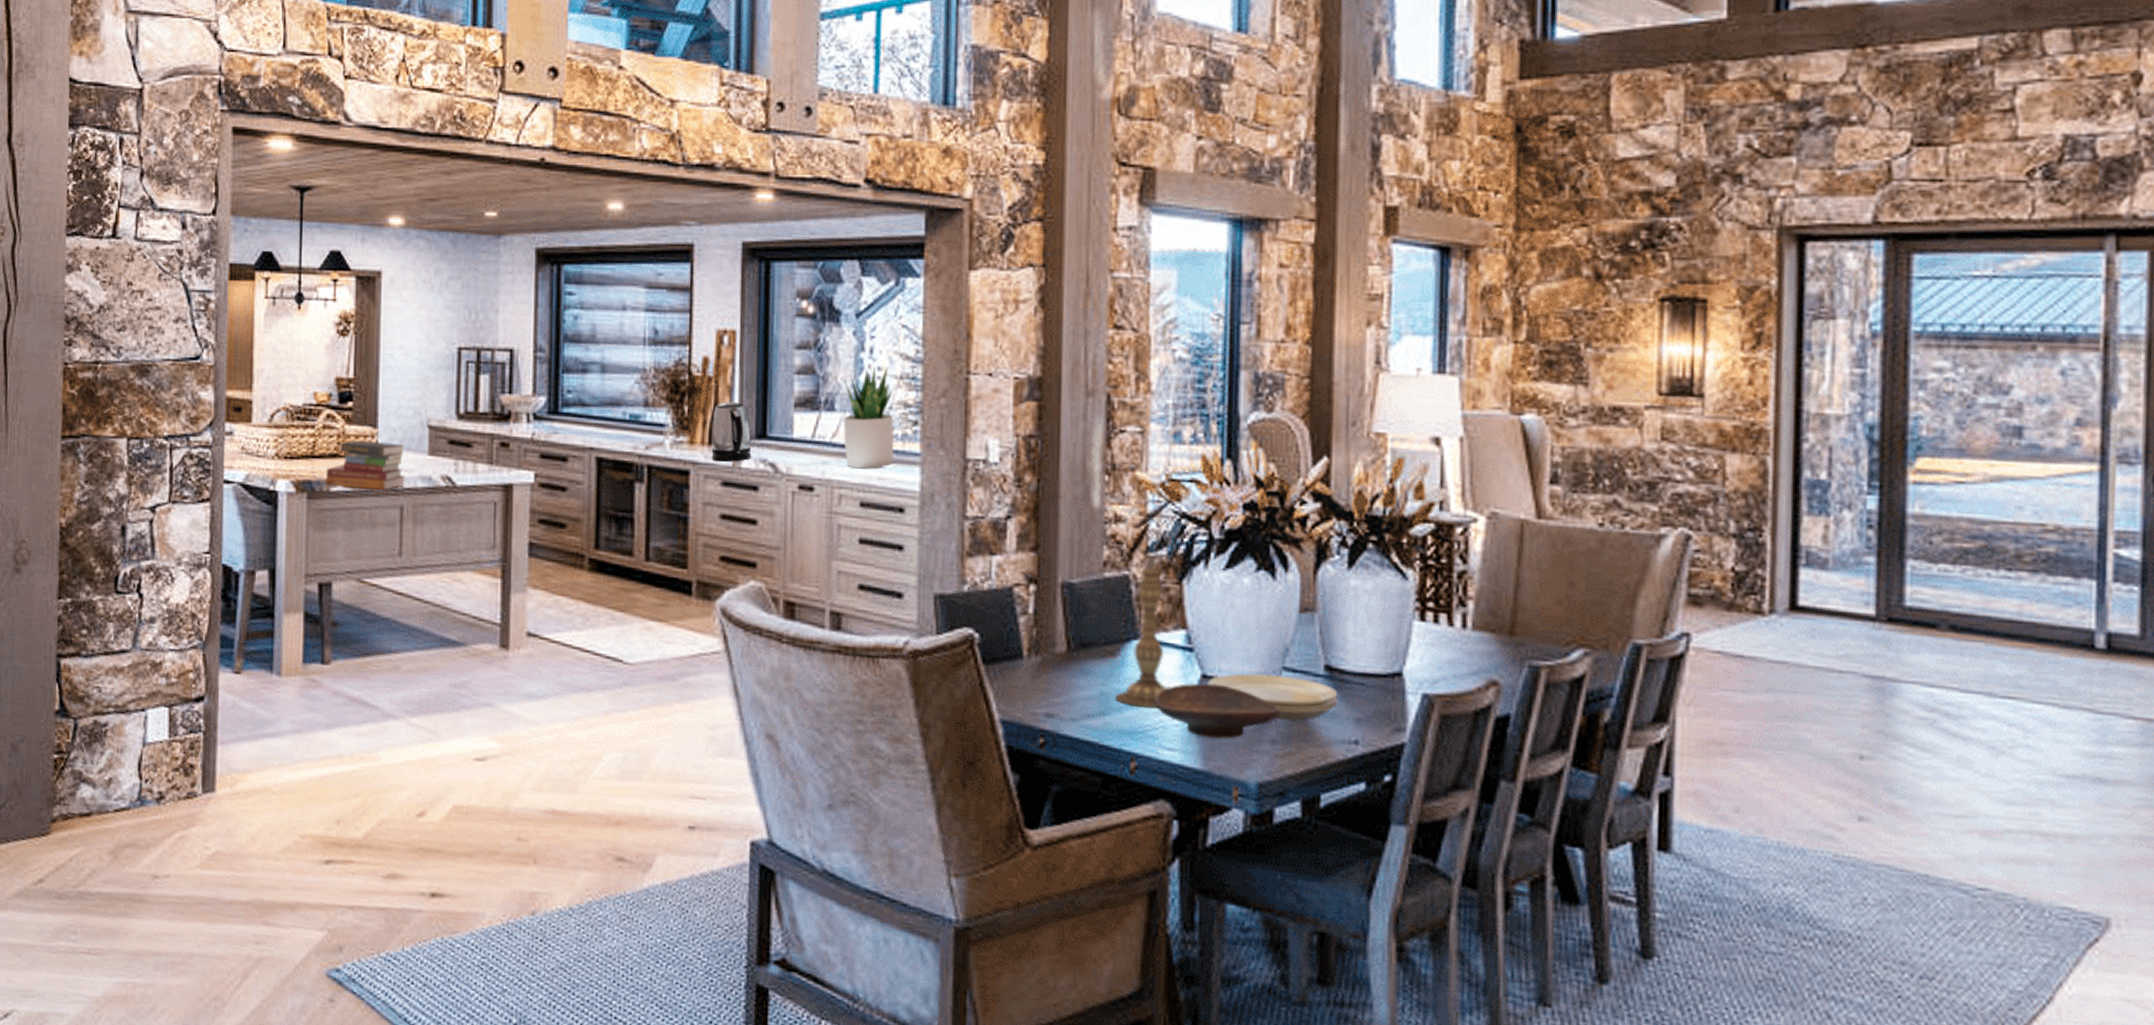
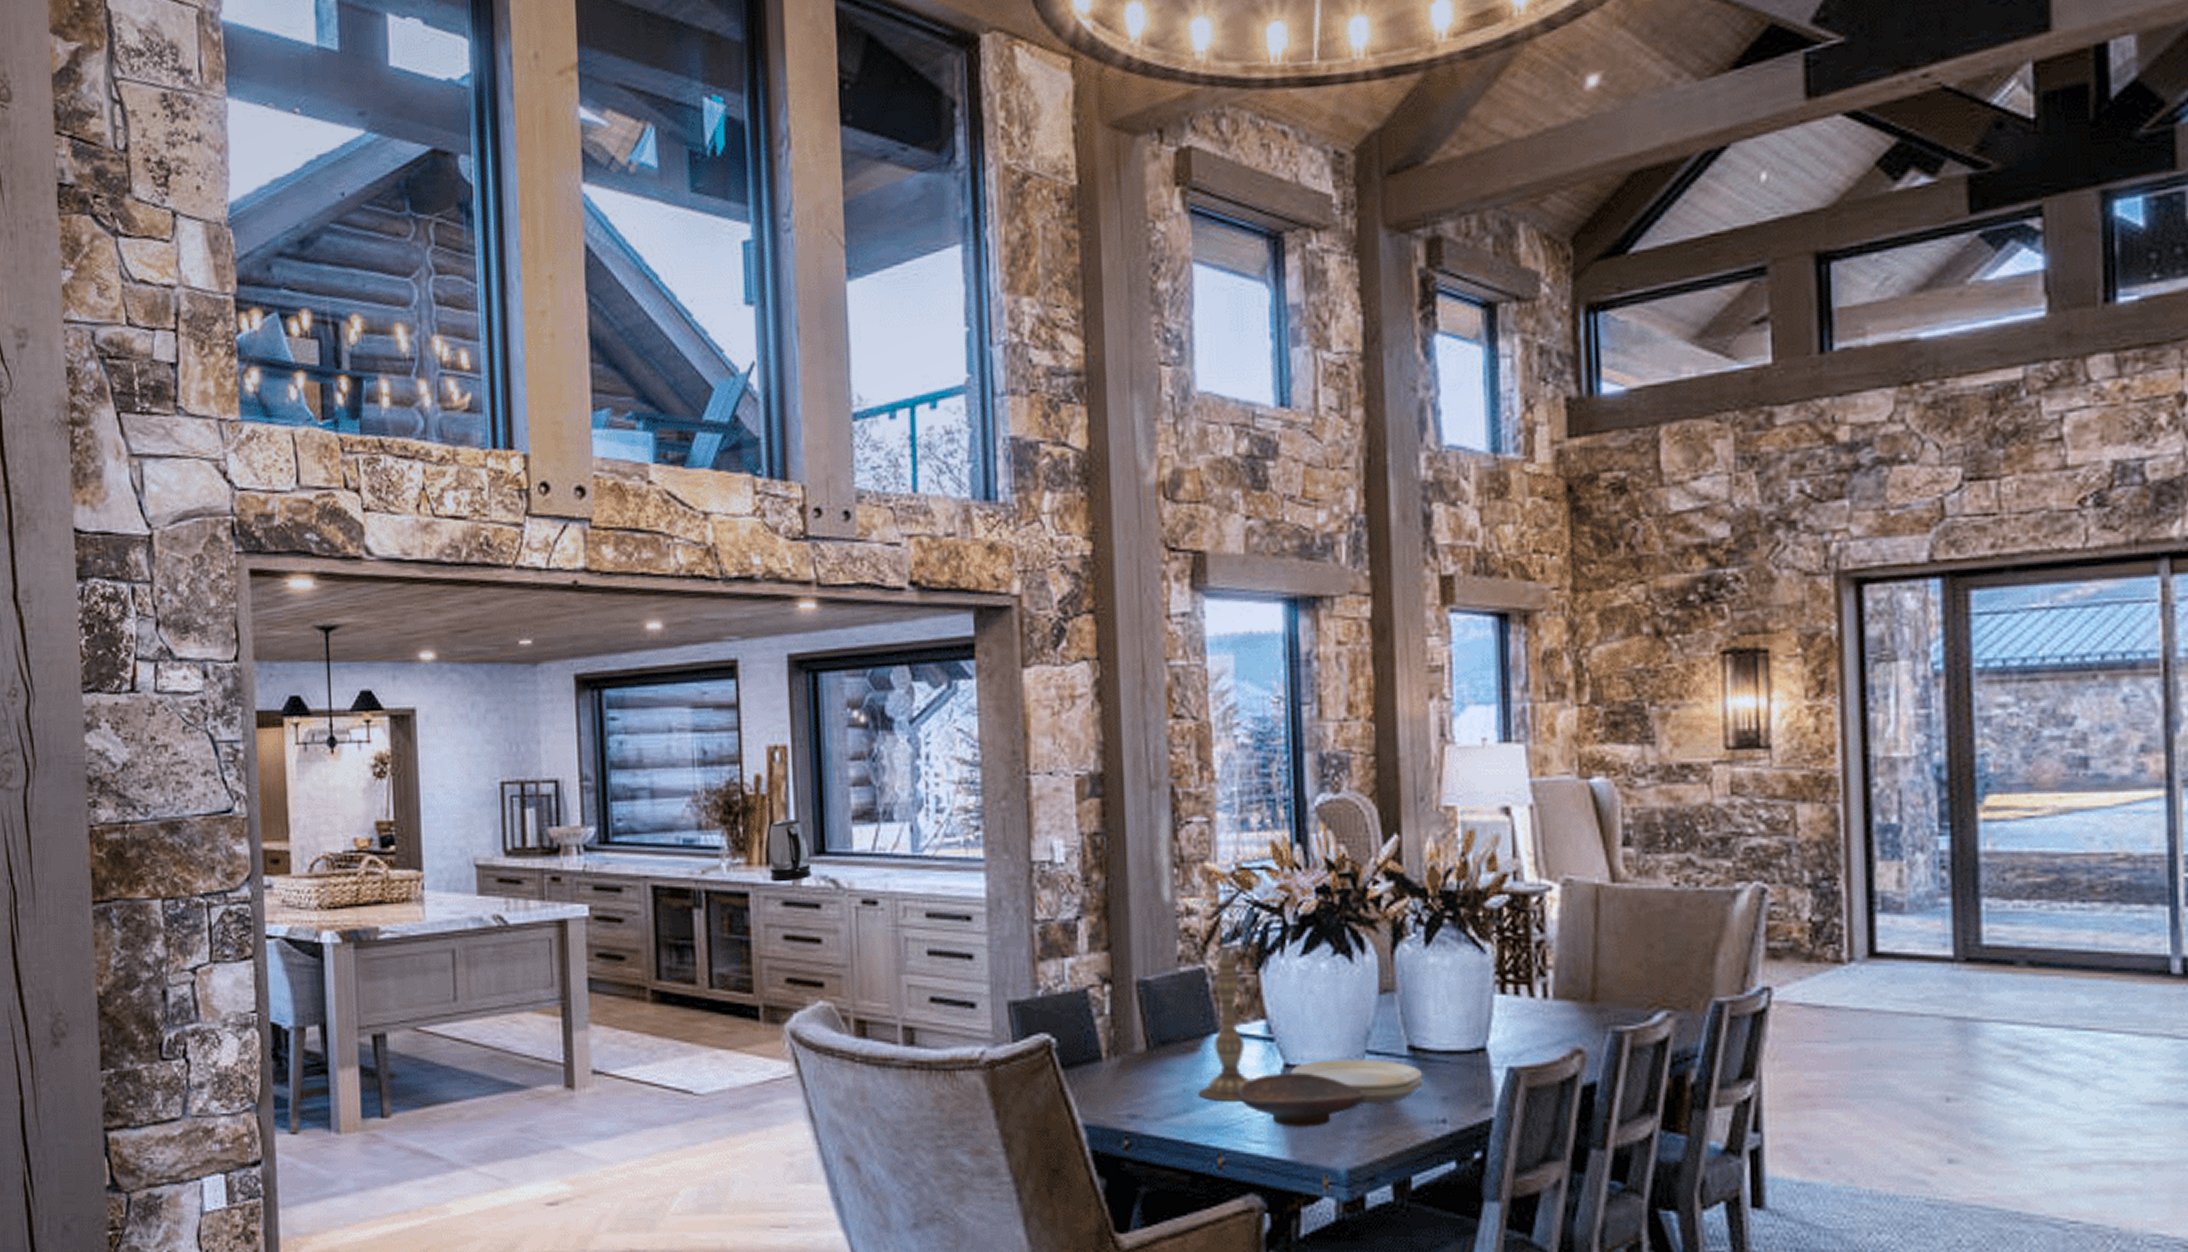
books: present [325,440,405,490] -> none [372,884,455,935]
planter: present [843,366,895,469] -> none [900,772,957,879]

